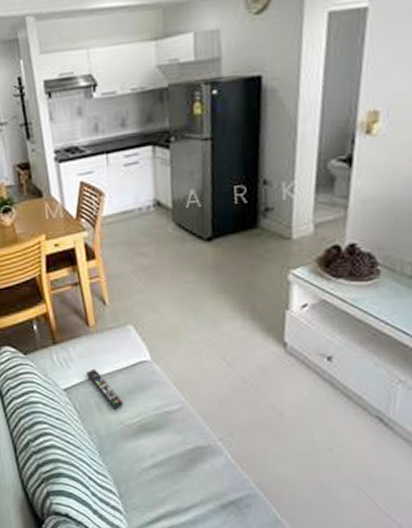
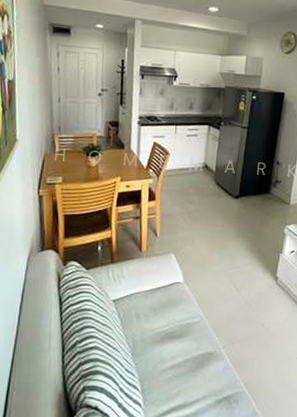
remote control: present [86,368,124,410] -> none [133,285,158,319]

